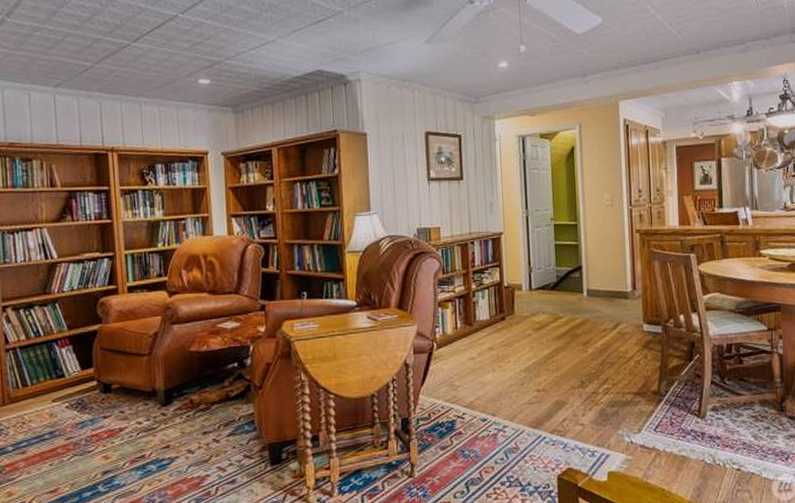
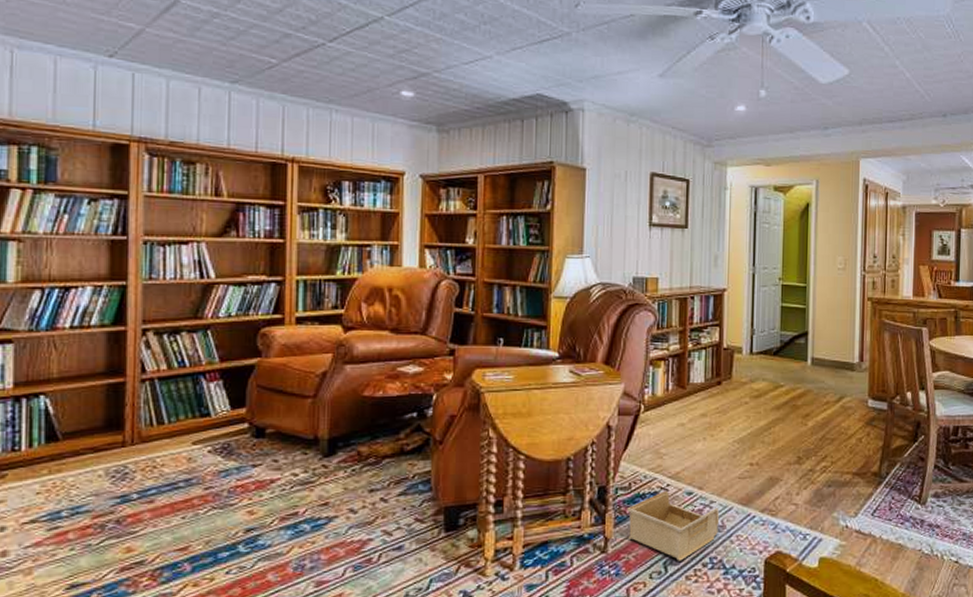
storage bin: none [428,418,513,481] -> present [627,490,720,561]

